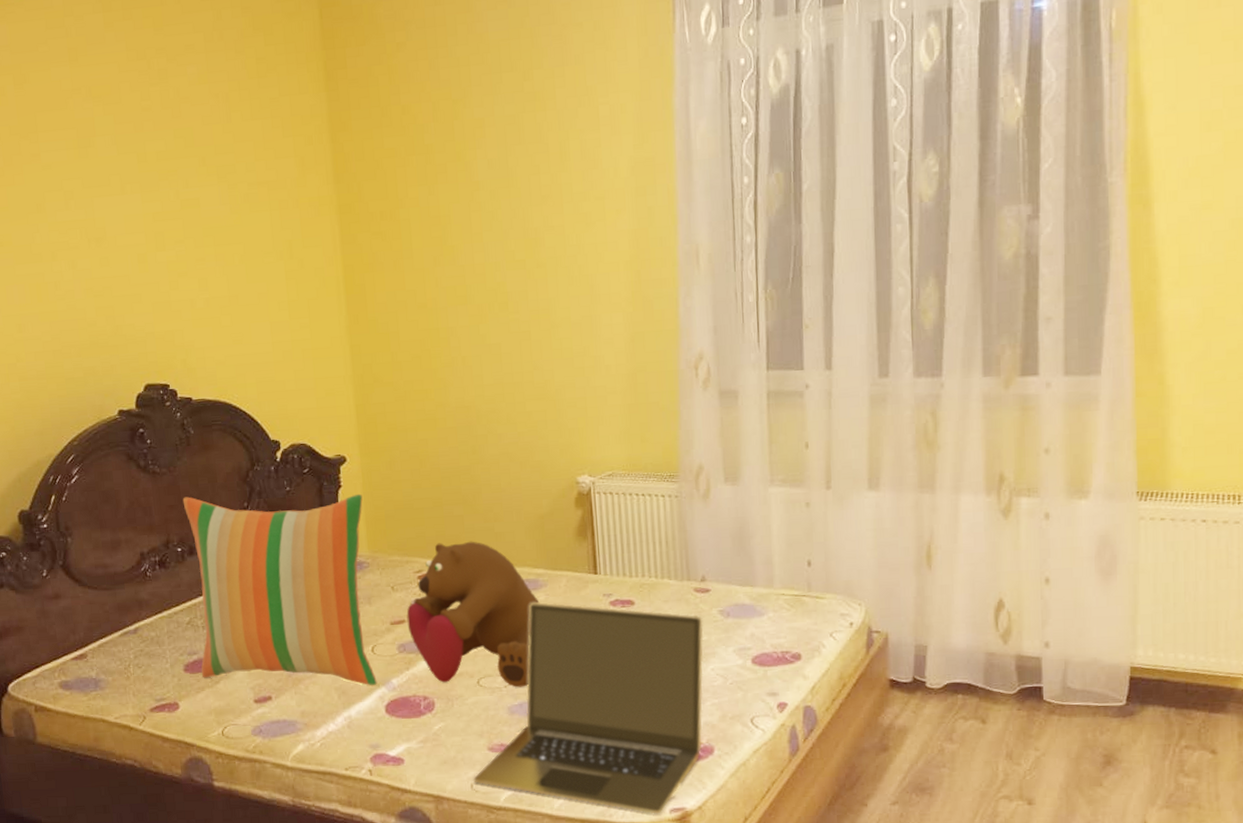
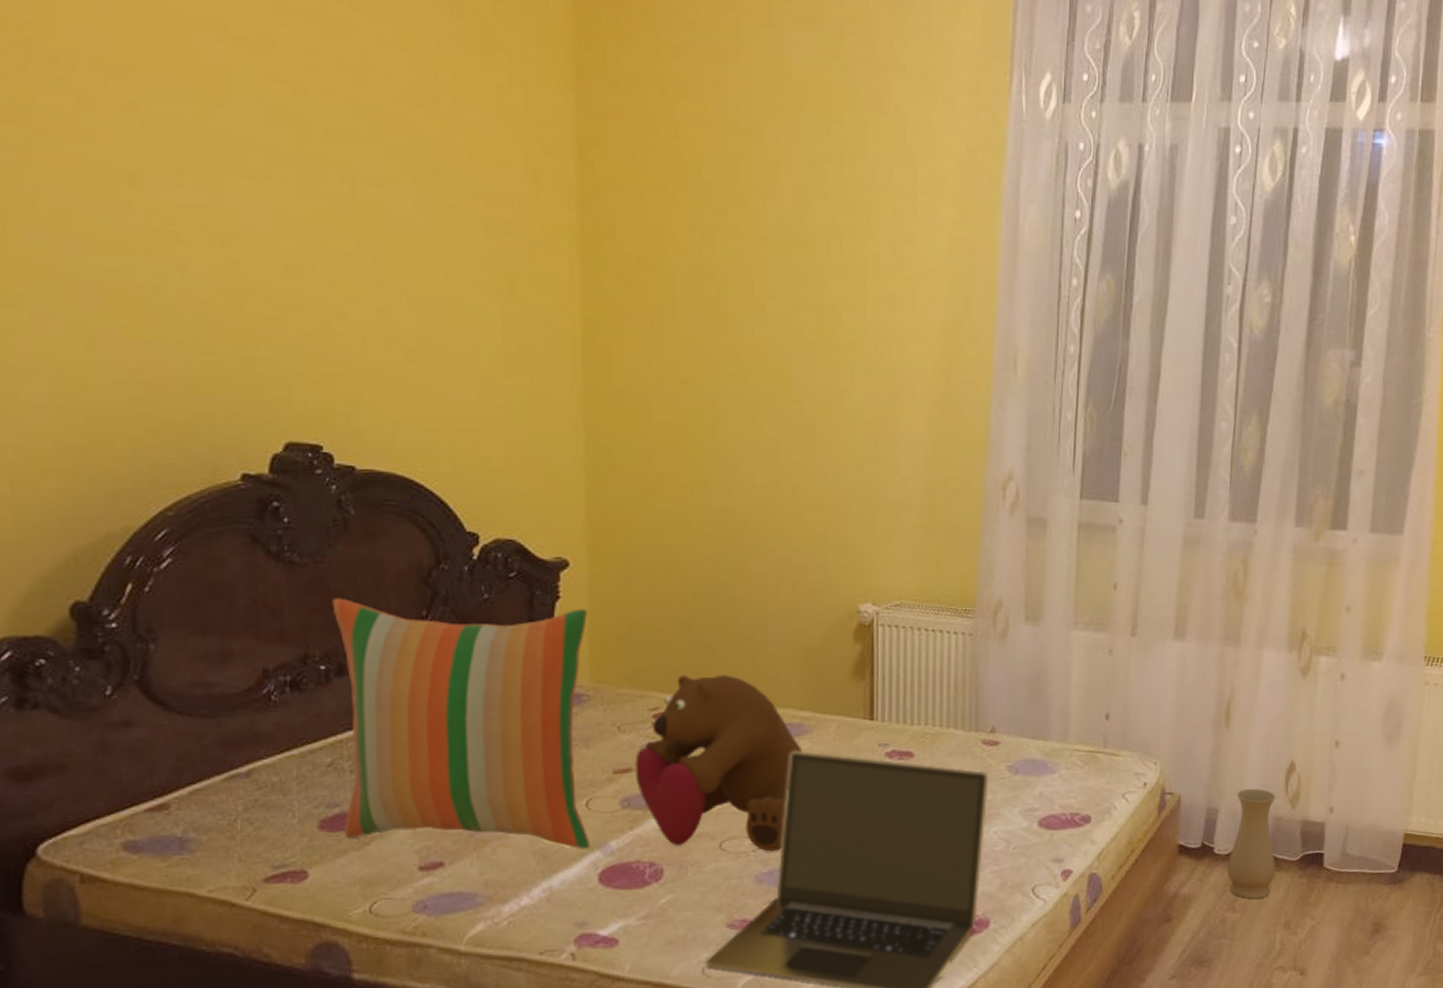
vase: none [942,625,992,731] -> present [1228,788,1276,900]

